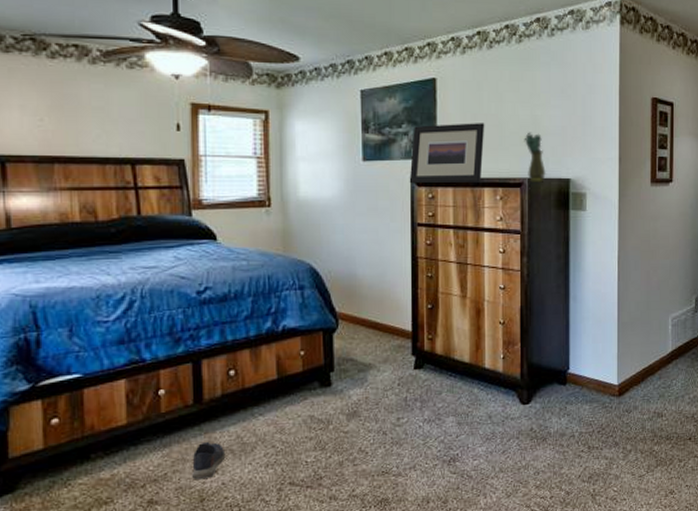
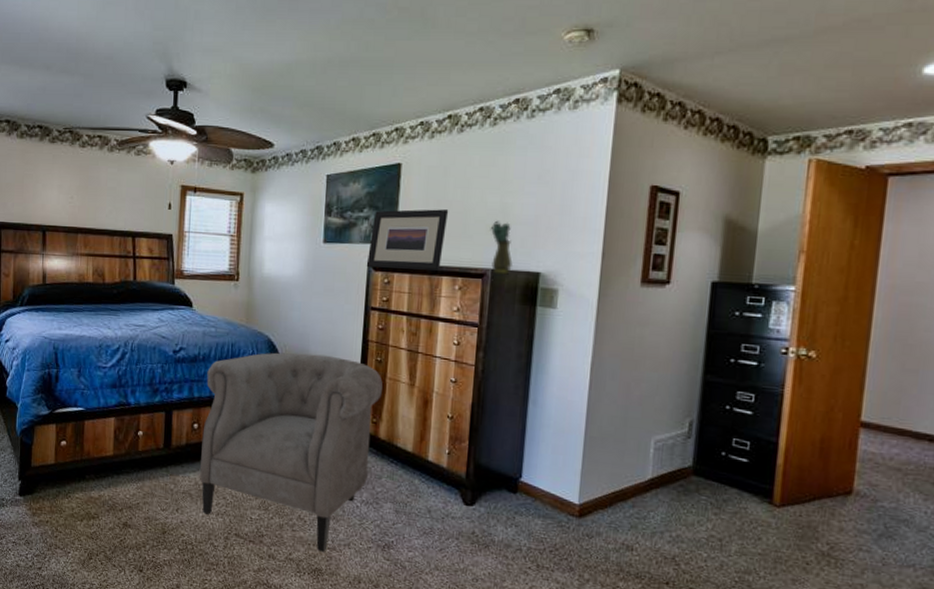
shoe: present [192,441,226,479] -> none [158,482,185,515]
chair: none [241,277,435,481] -> present [200,352,383,552]

